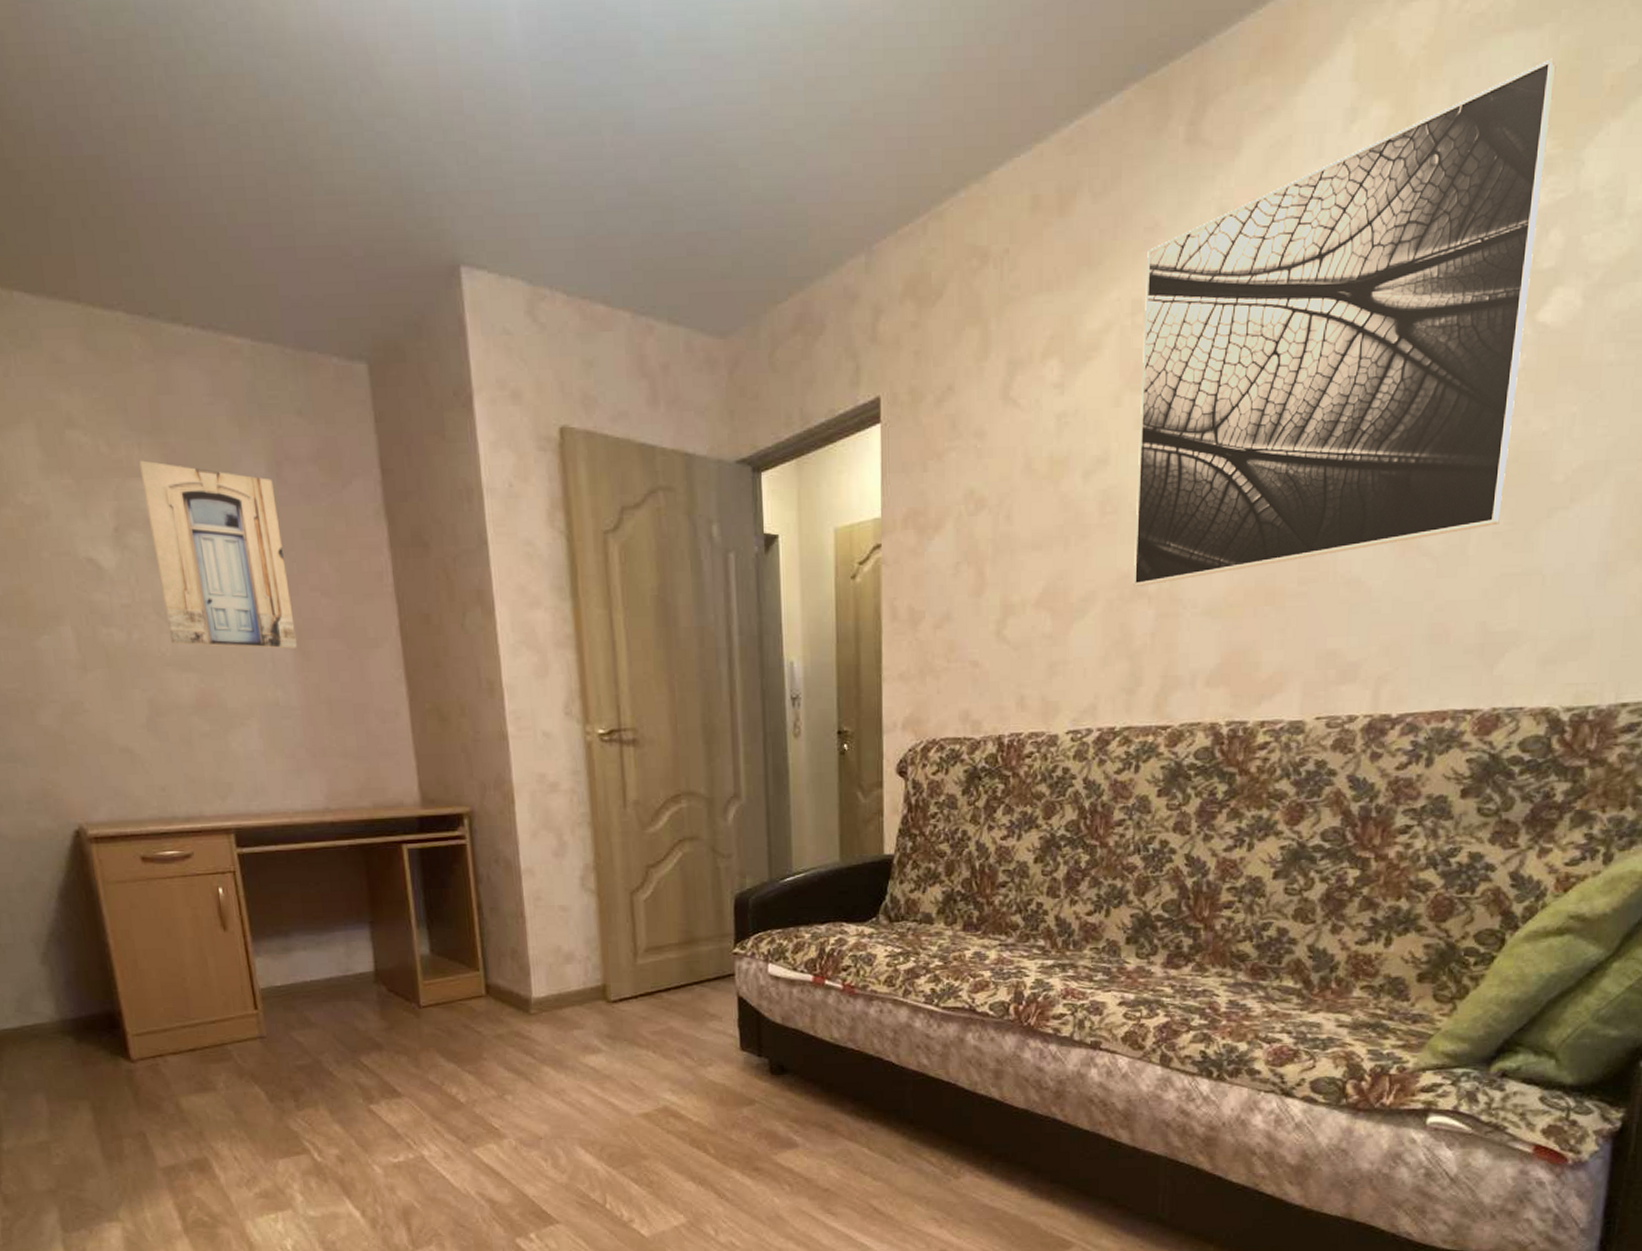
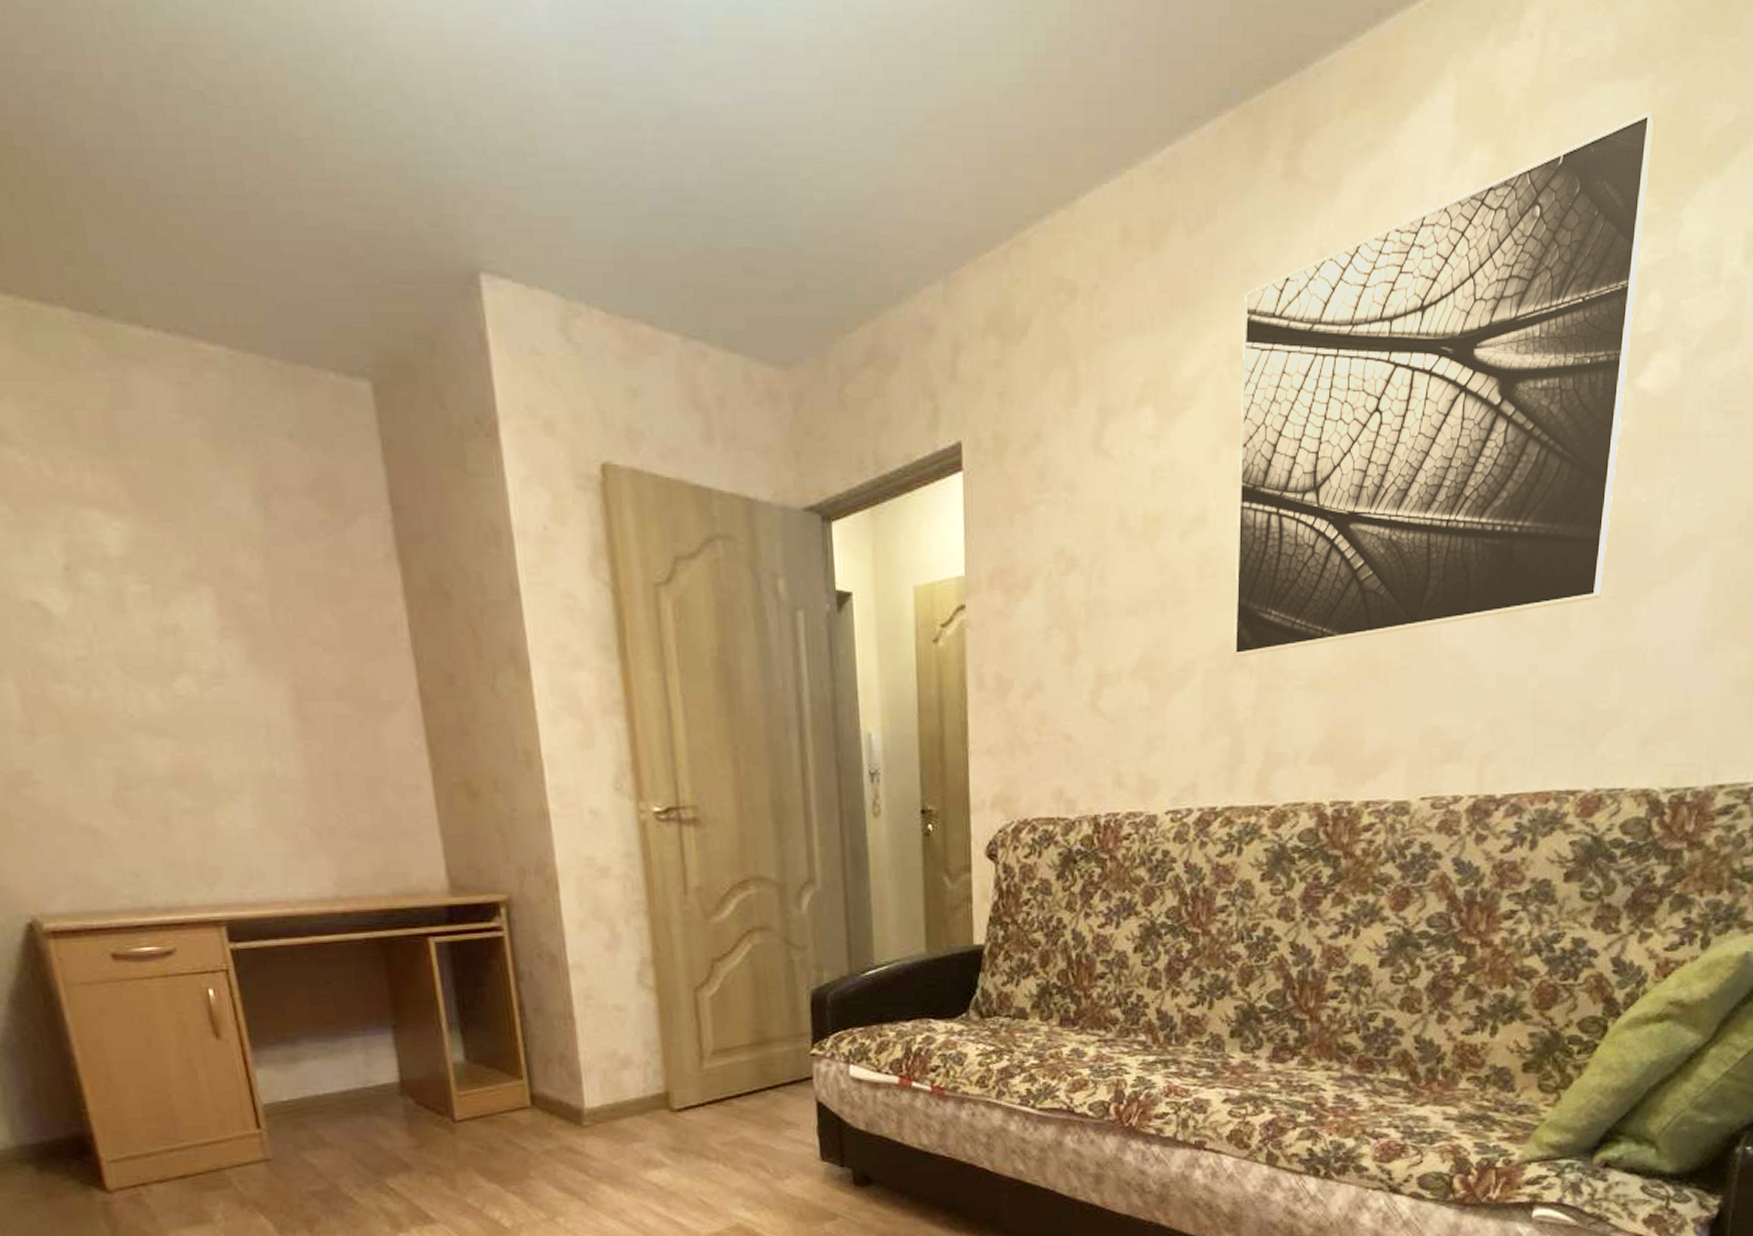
wall art: present [138,460,297,649] -> none [92,486,296,712]

